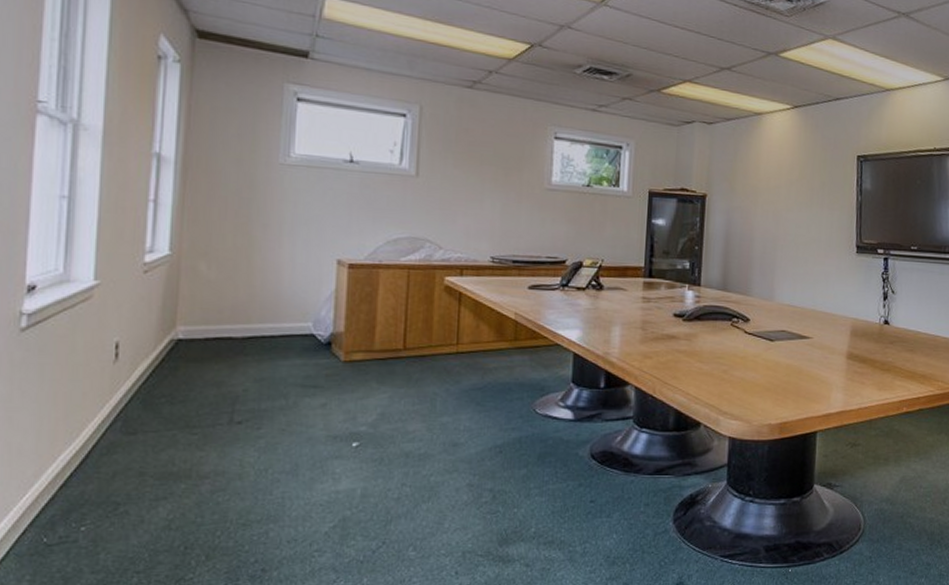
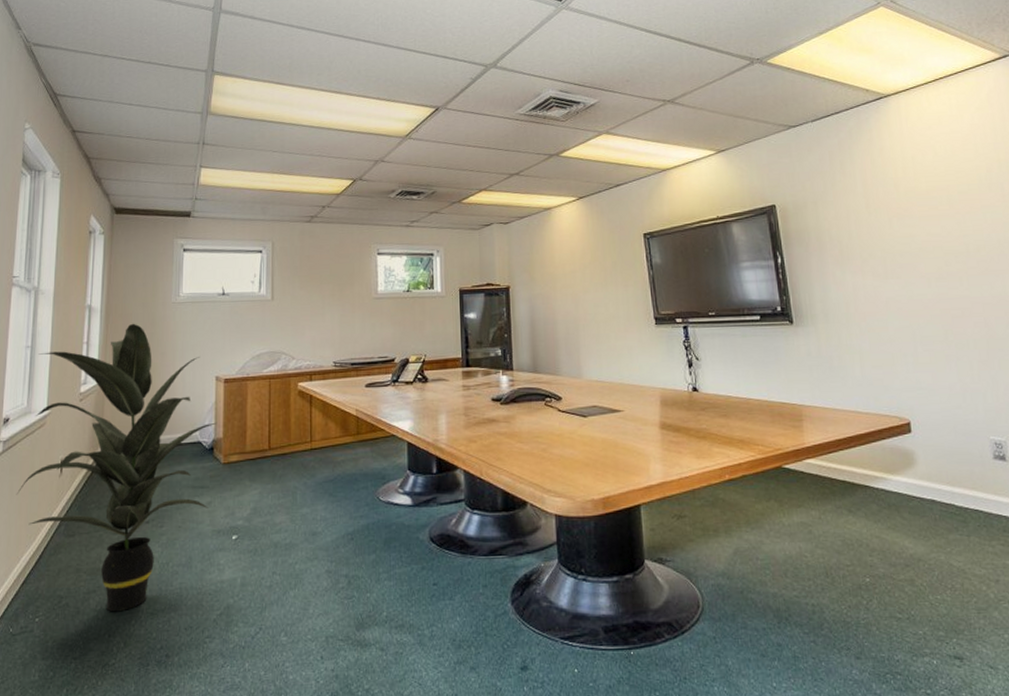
indoor plant: none [48,183,338,522] -> present [16,323,218,612]

